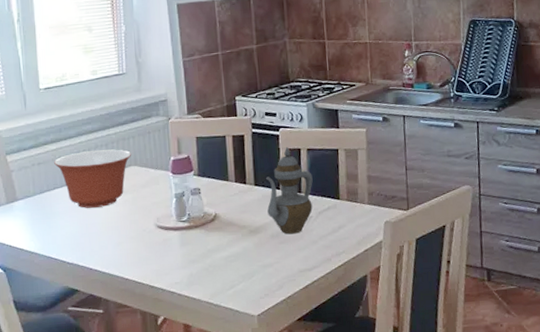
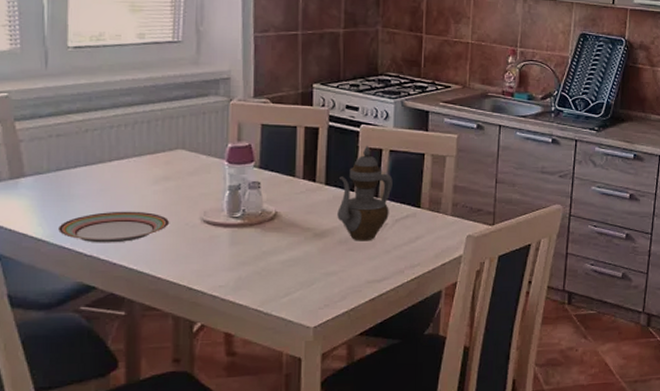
plate: none [46,222,131,252] -> present [58,211,170,243]
mixing bowl: present [54,149,132,208] -> none [79,127,180,193]

